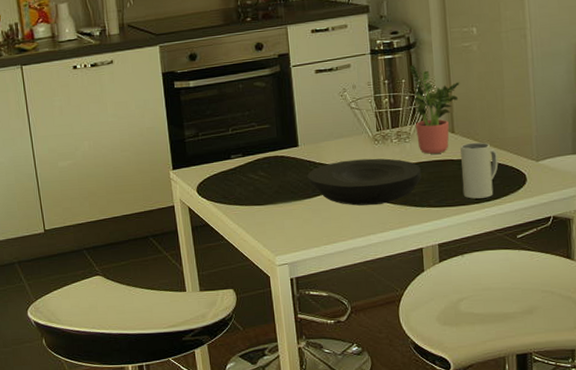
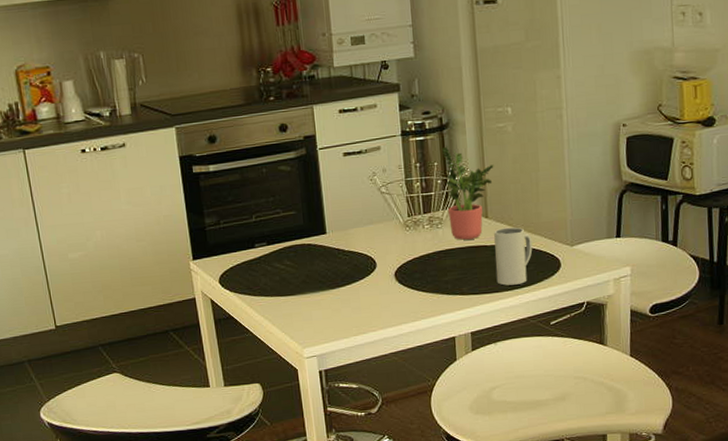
plate: present [307,158,422,206] -> none [336,245,454,295]

